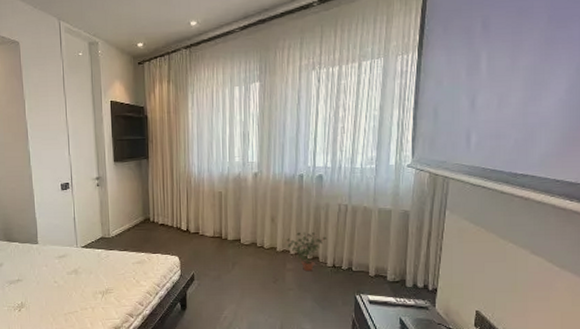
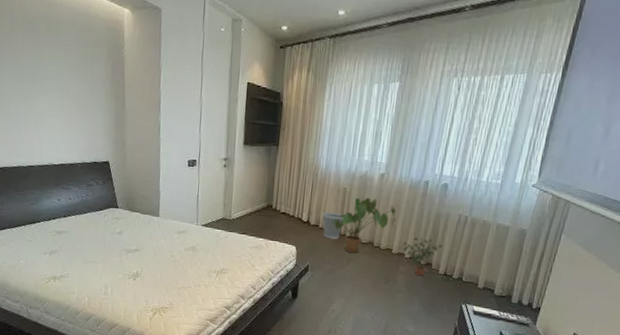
wastebasket: none [201,217,223,245] -> present [322,211,344,240]
house plant: none [211,199,275,257] -> present [331,197,397,253]

